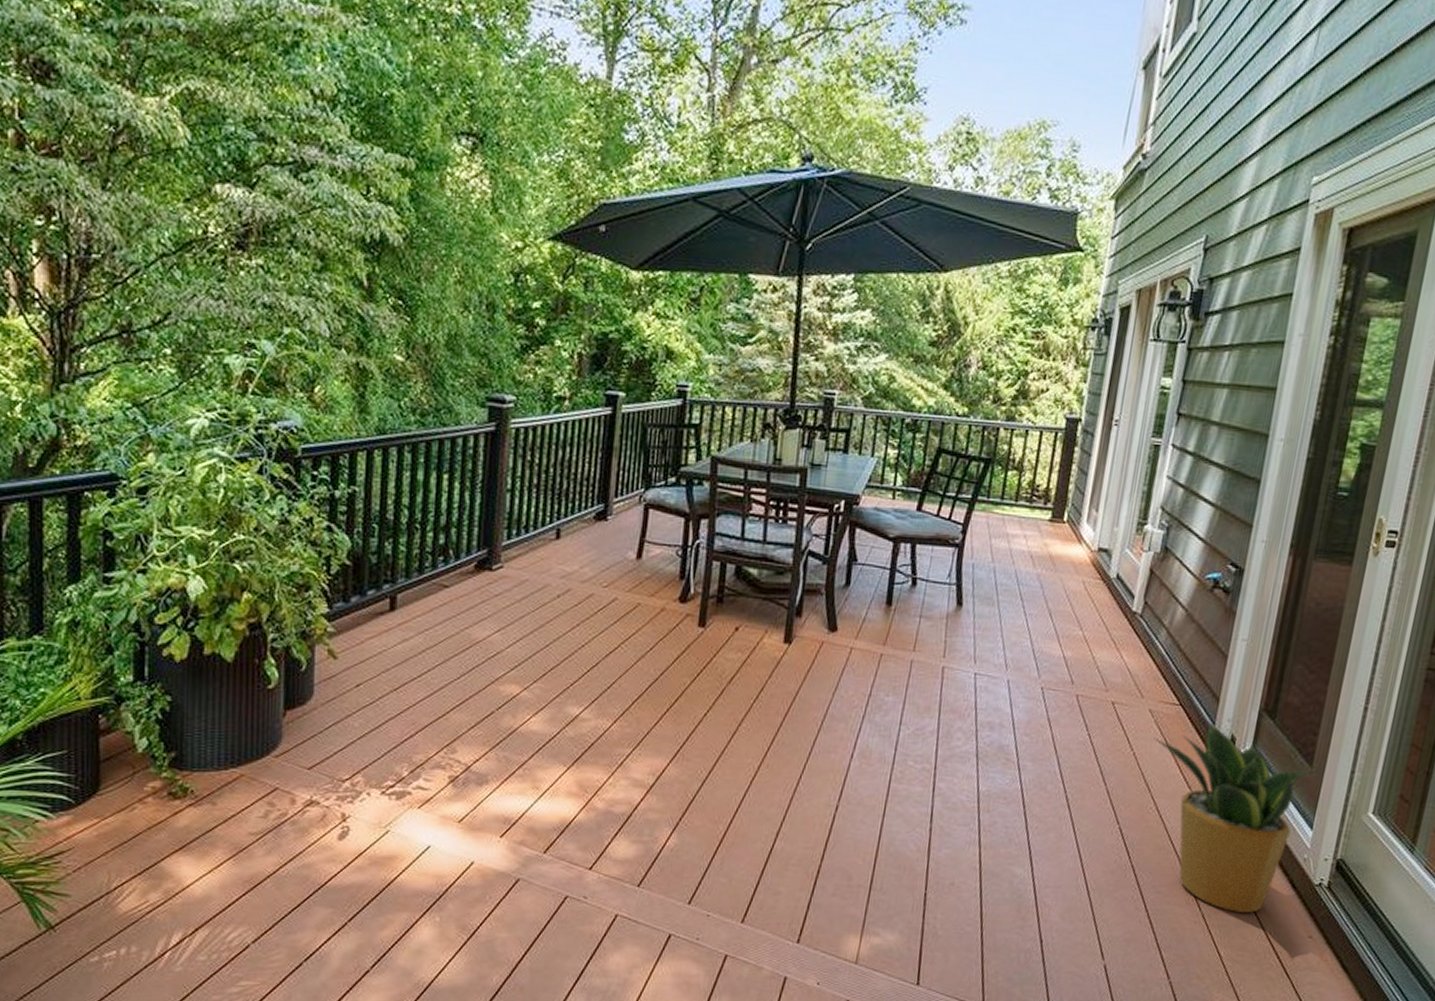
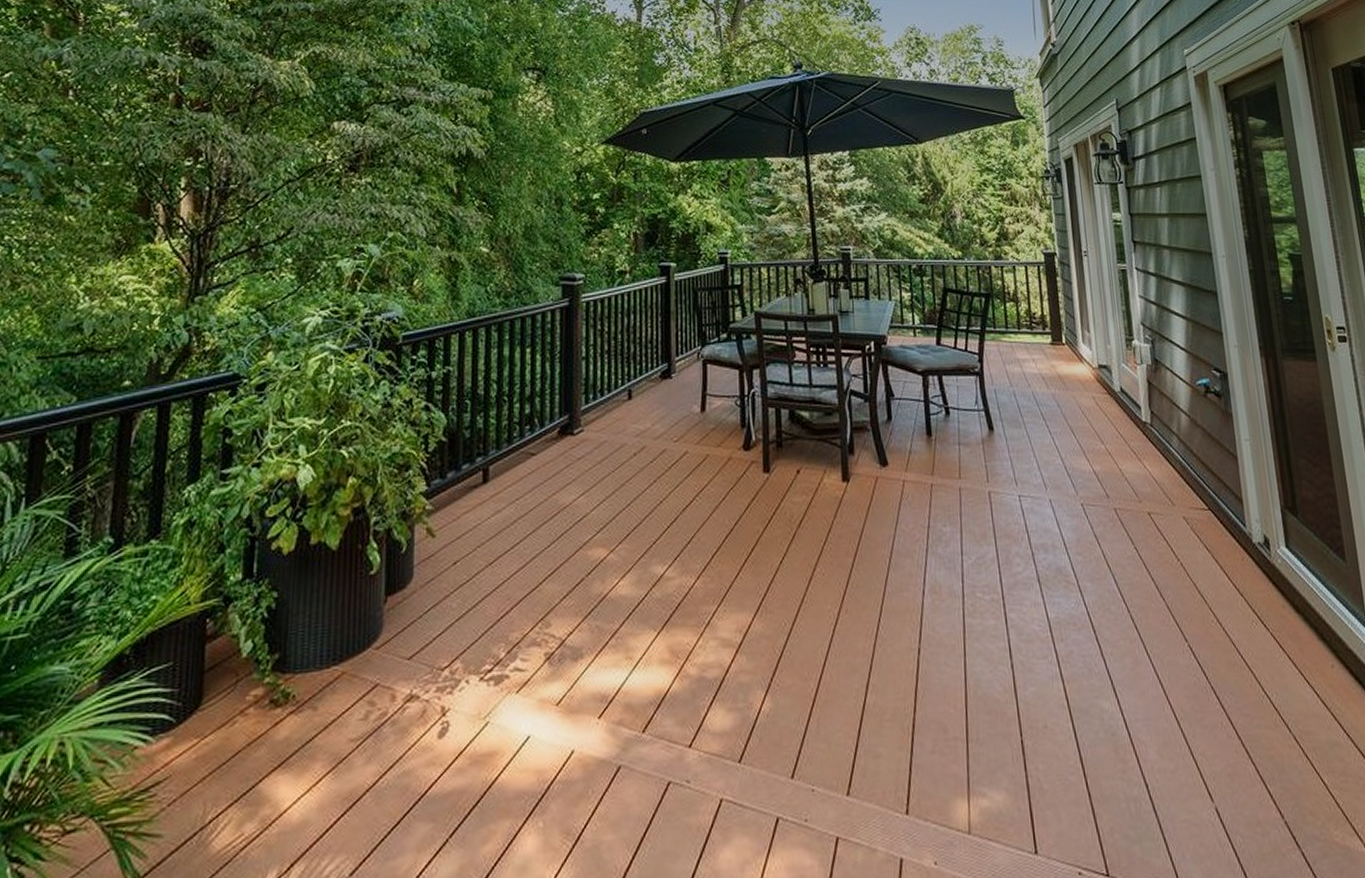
potted plant: present [1153,720,1309,913] -> none [1195,523,1350,731]

